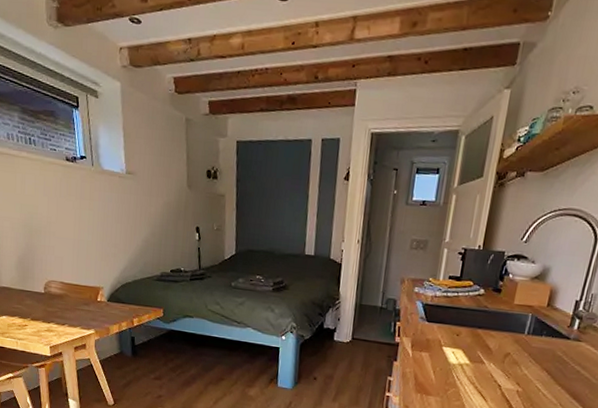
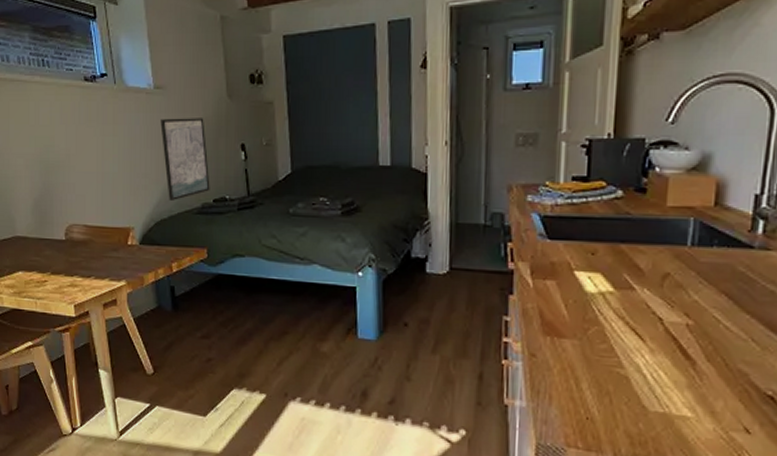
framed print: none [130,200,169,269] -> present [160,118,210,202]

